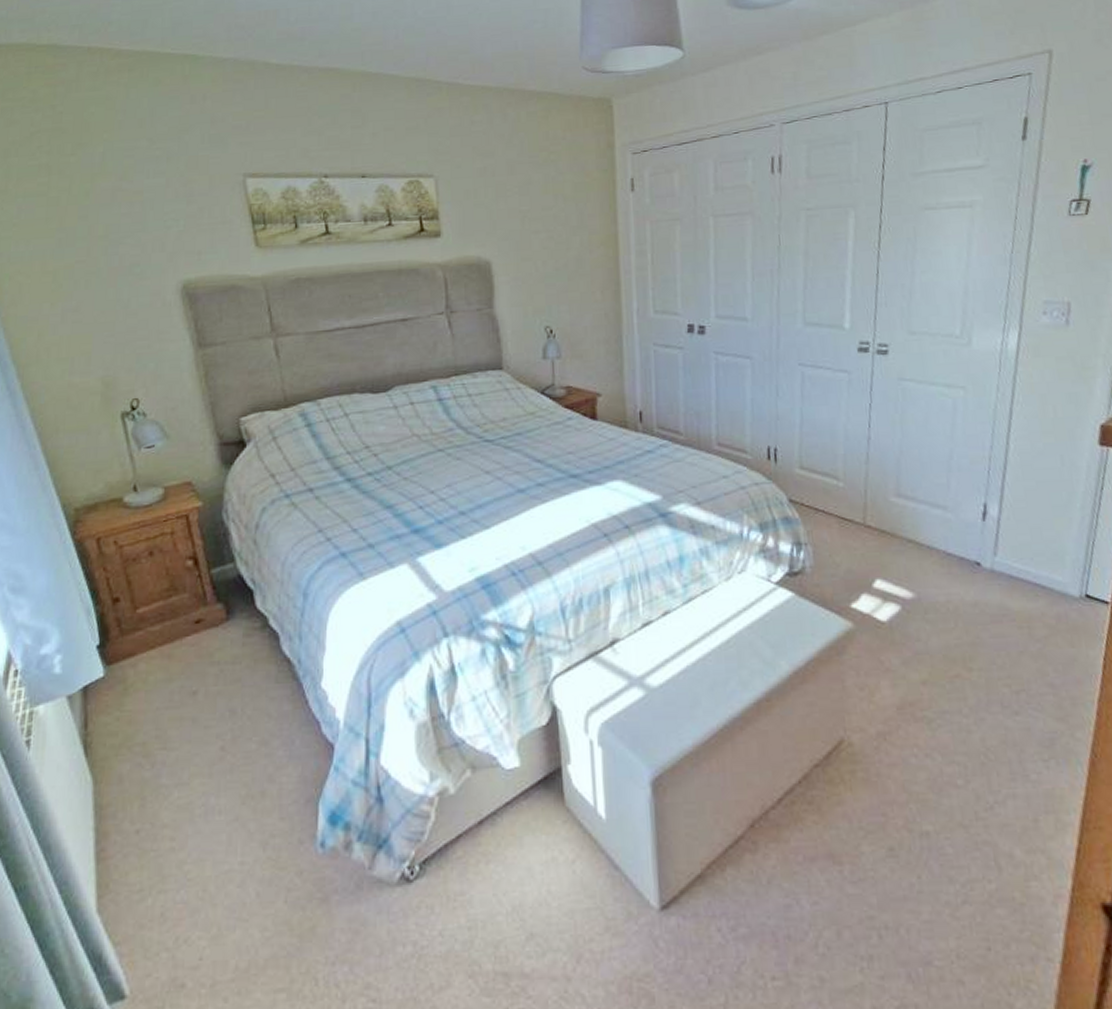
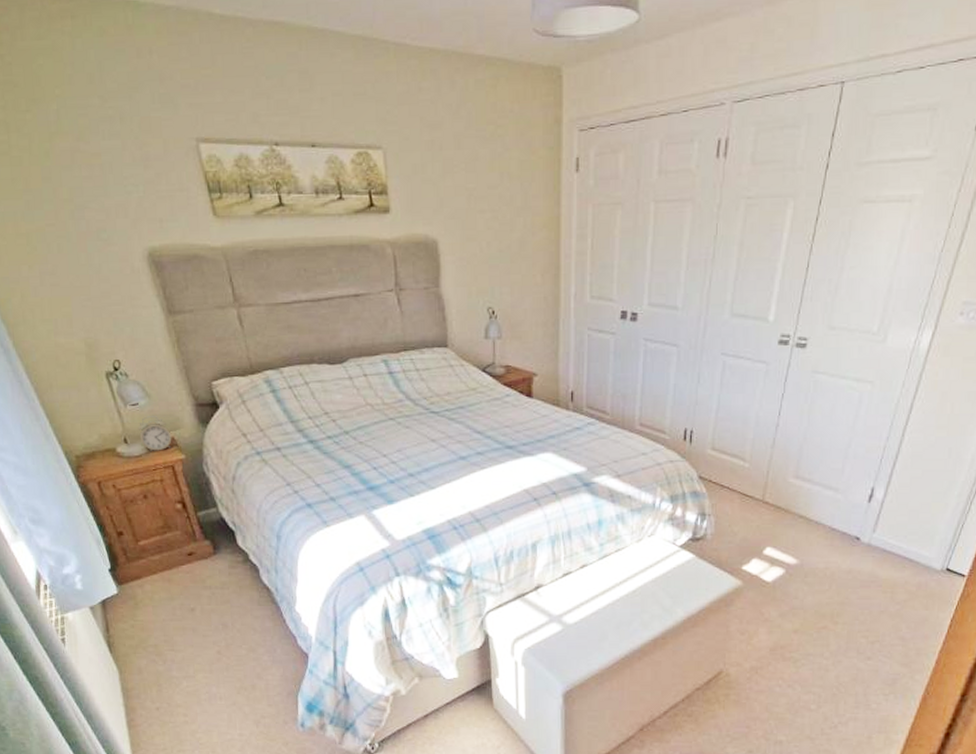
alarm clock: none [151,459,189,501] -> present [138,416,172,452]

